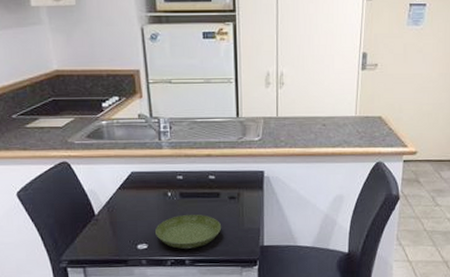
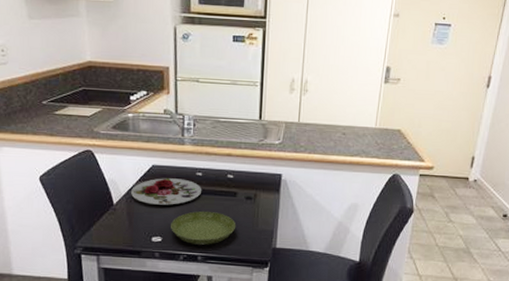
plate: none [111,183,185,212] -> present [130,178,202,205]

